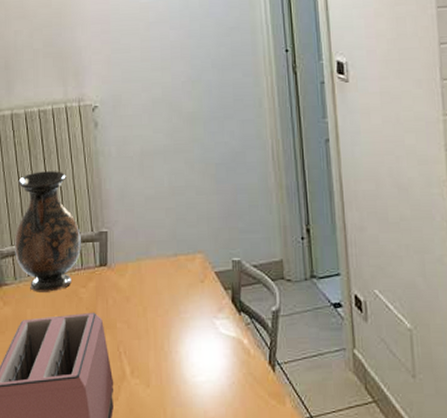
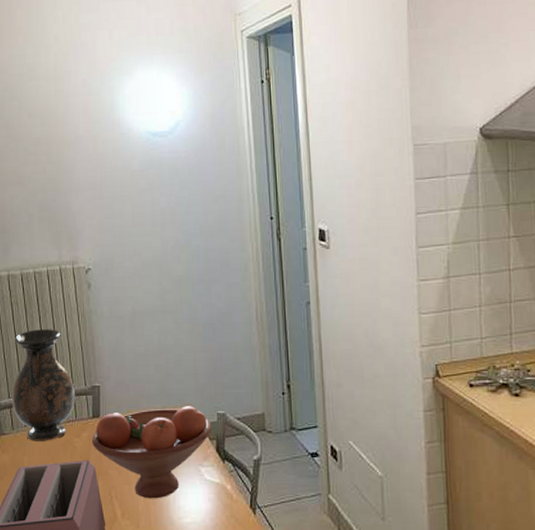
fruit bowl: none [98,253,227,355] -> present [91,406,212,499]

